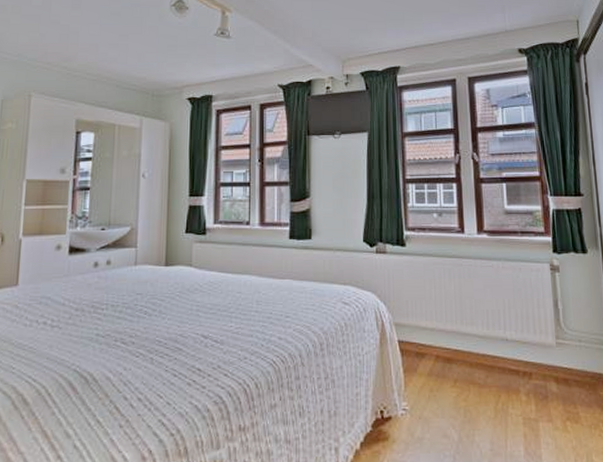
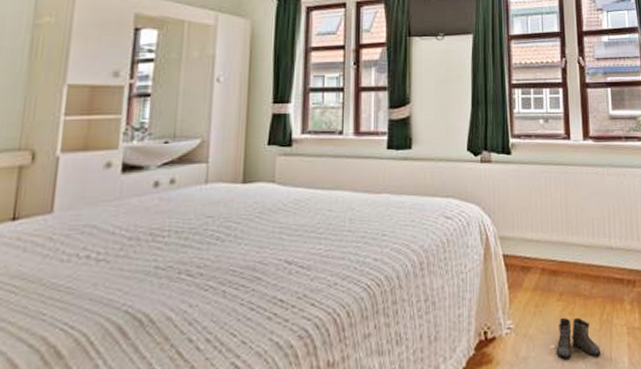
boots: none [449,403,496,444] -> present [554,317,601,360]

